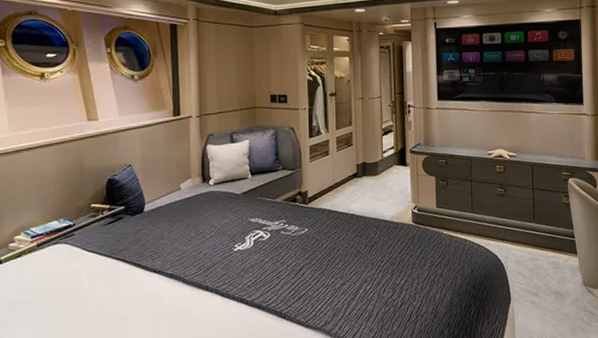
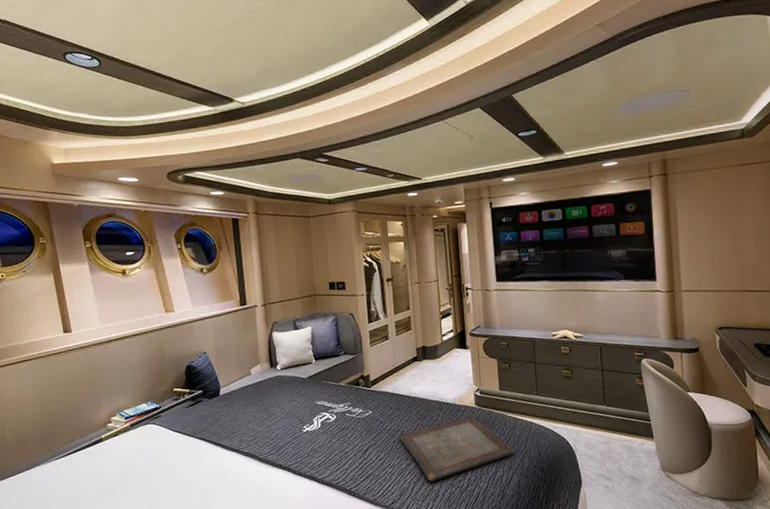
serving tray: none [335,233,449,301] -> present [399,416,515,481]

